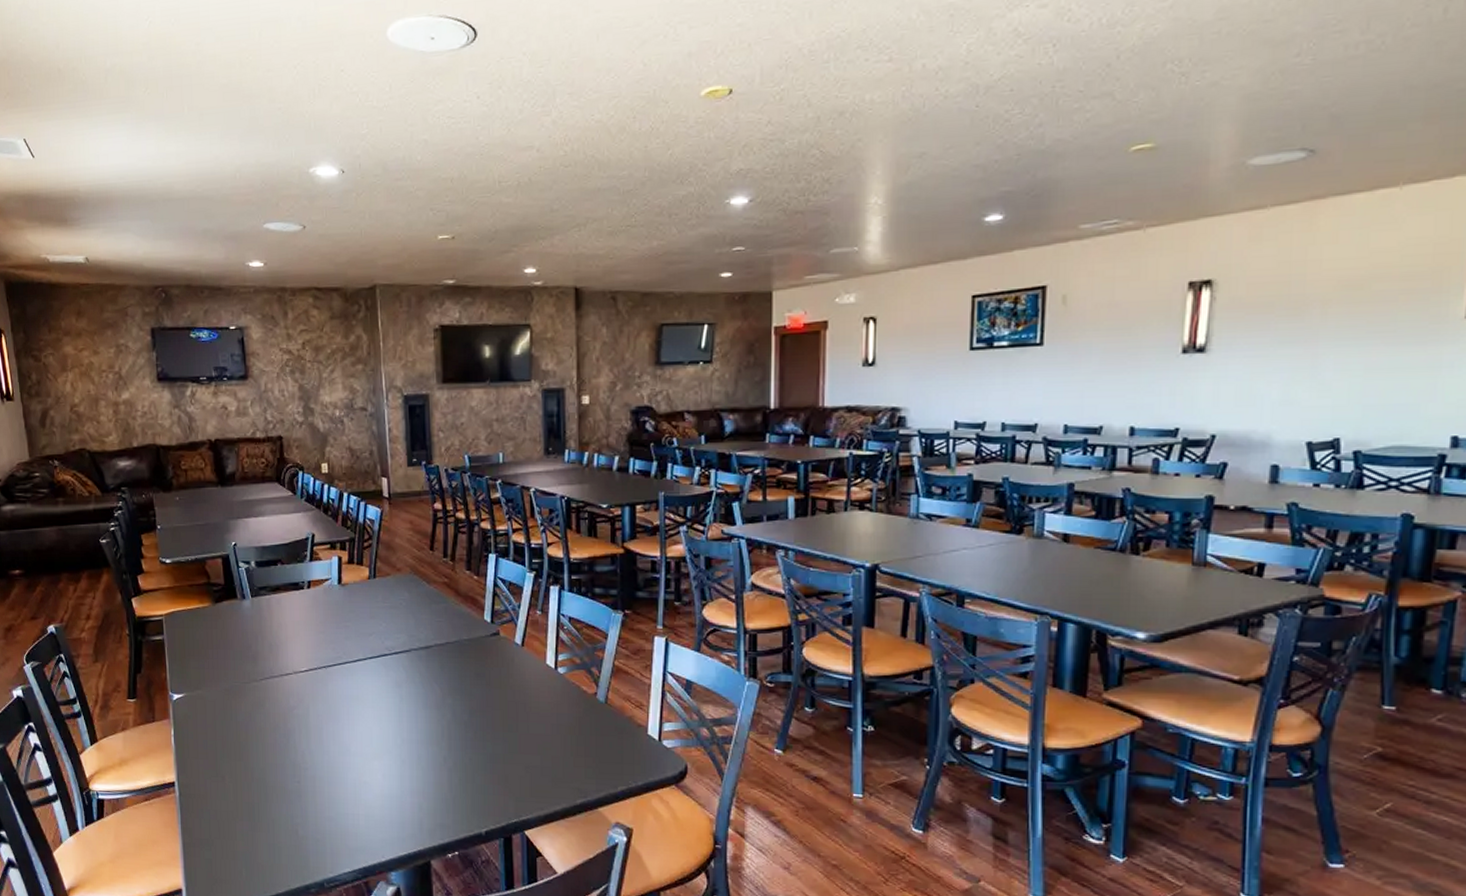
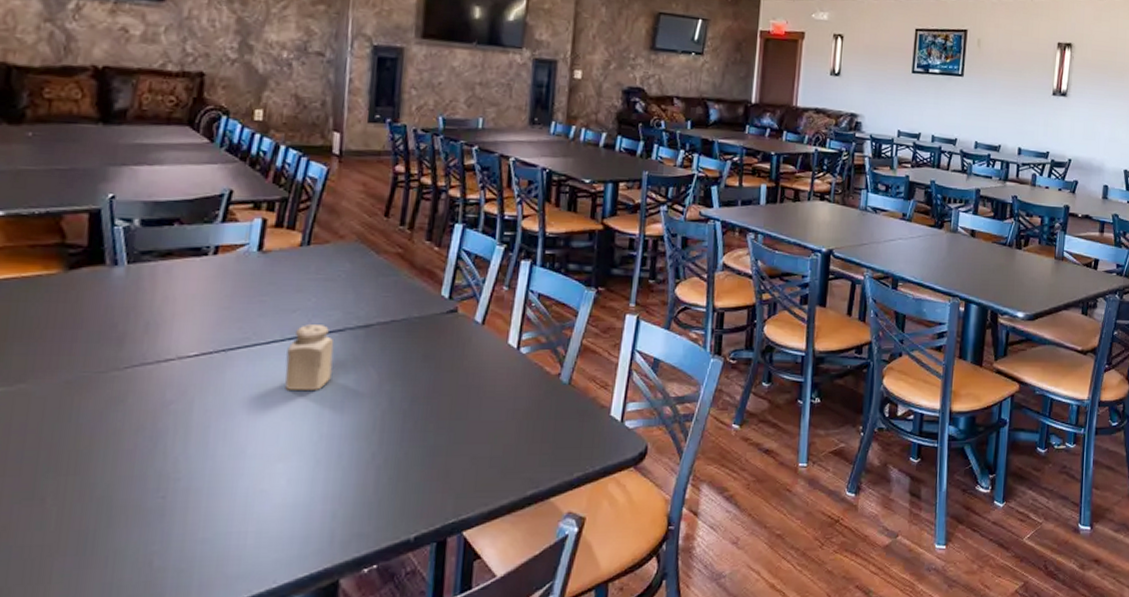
salt shaker: none [369,646,405,702] -> present [285,324,335,390]

